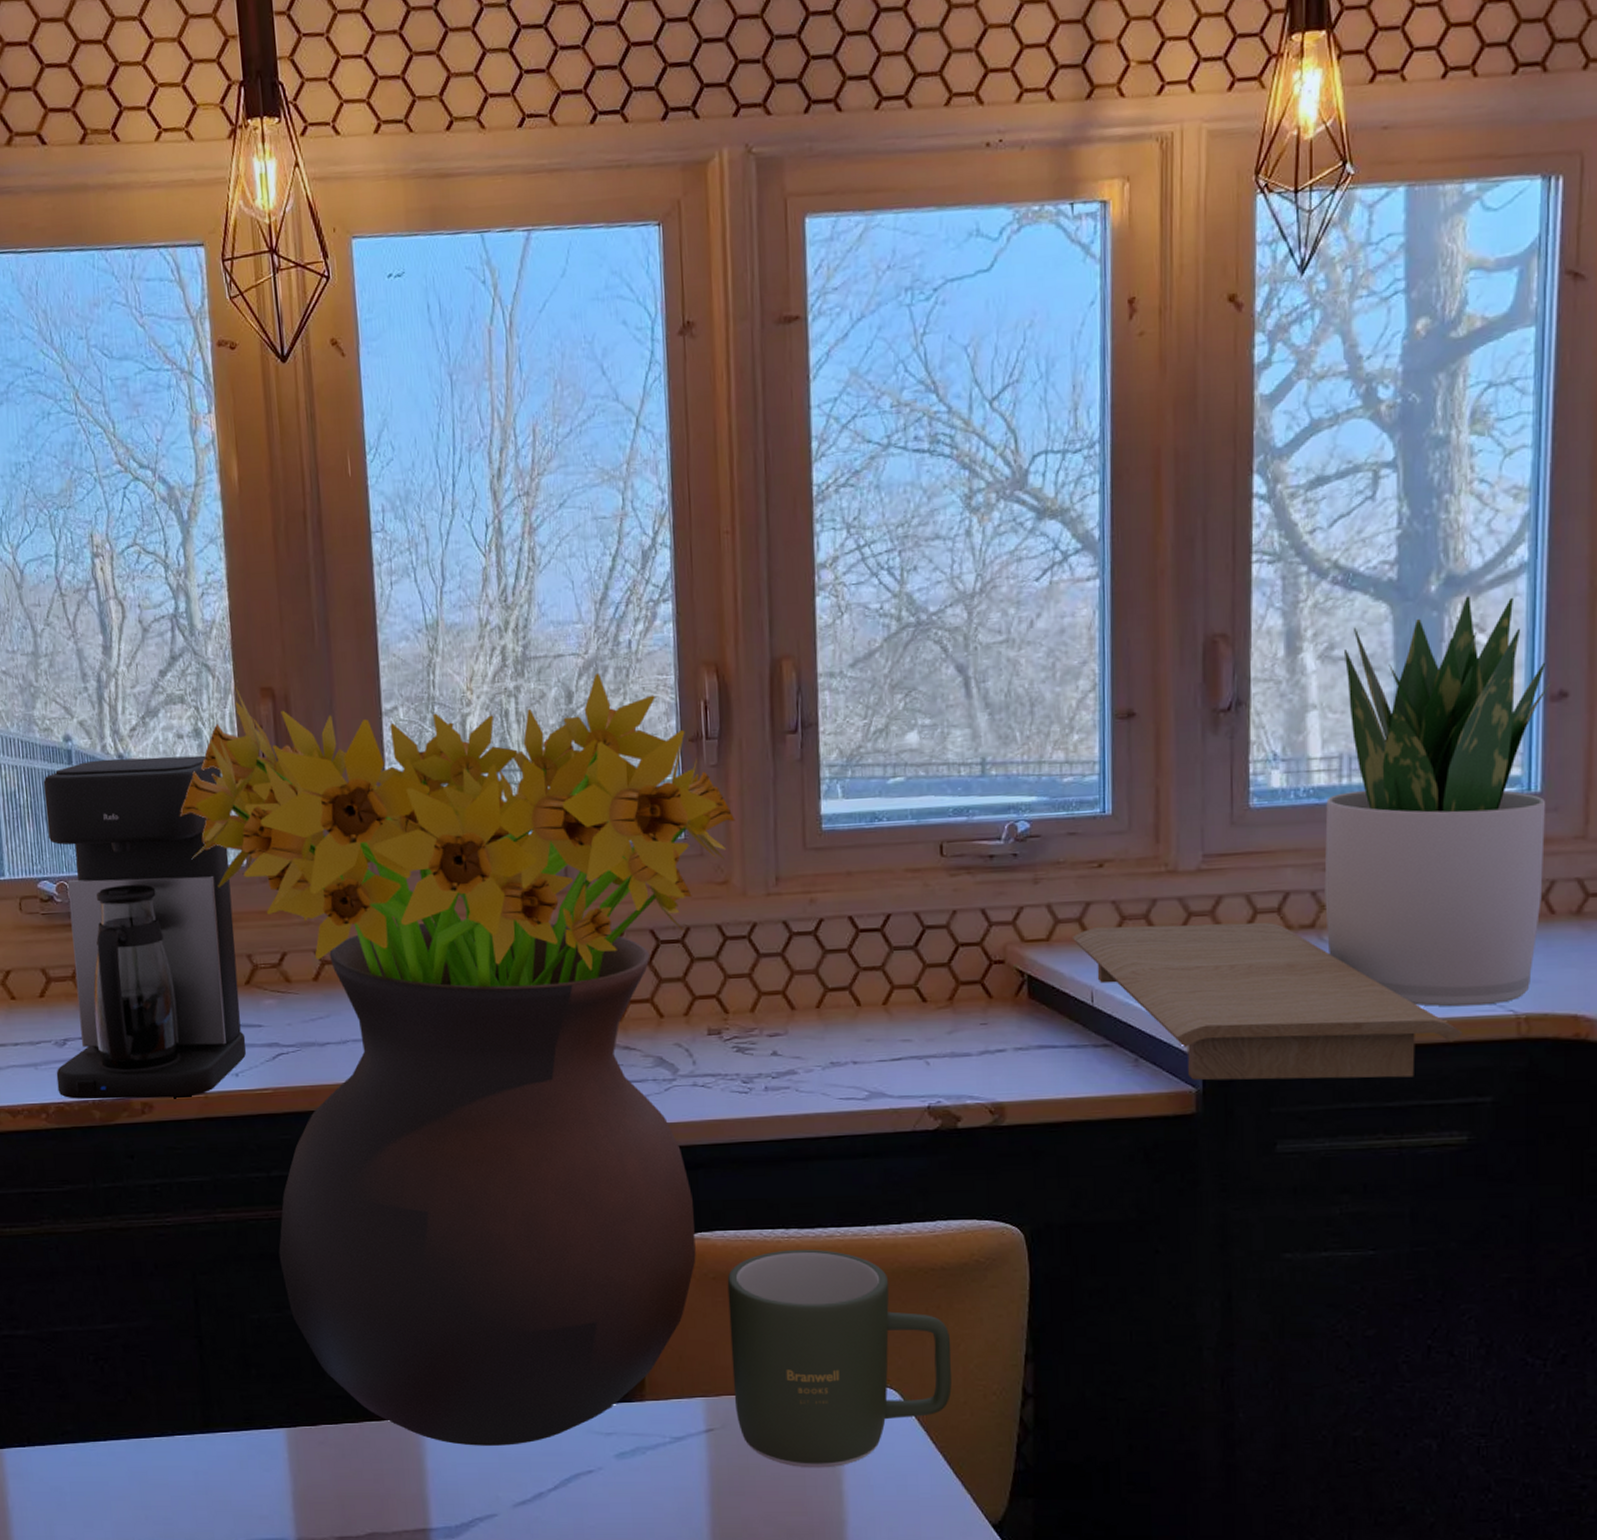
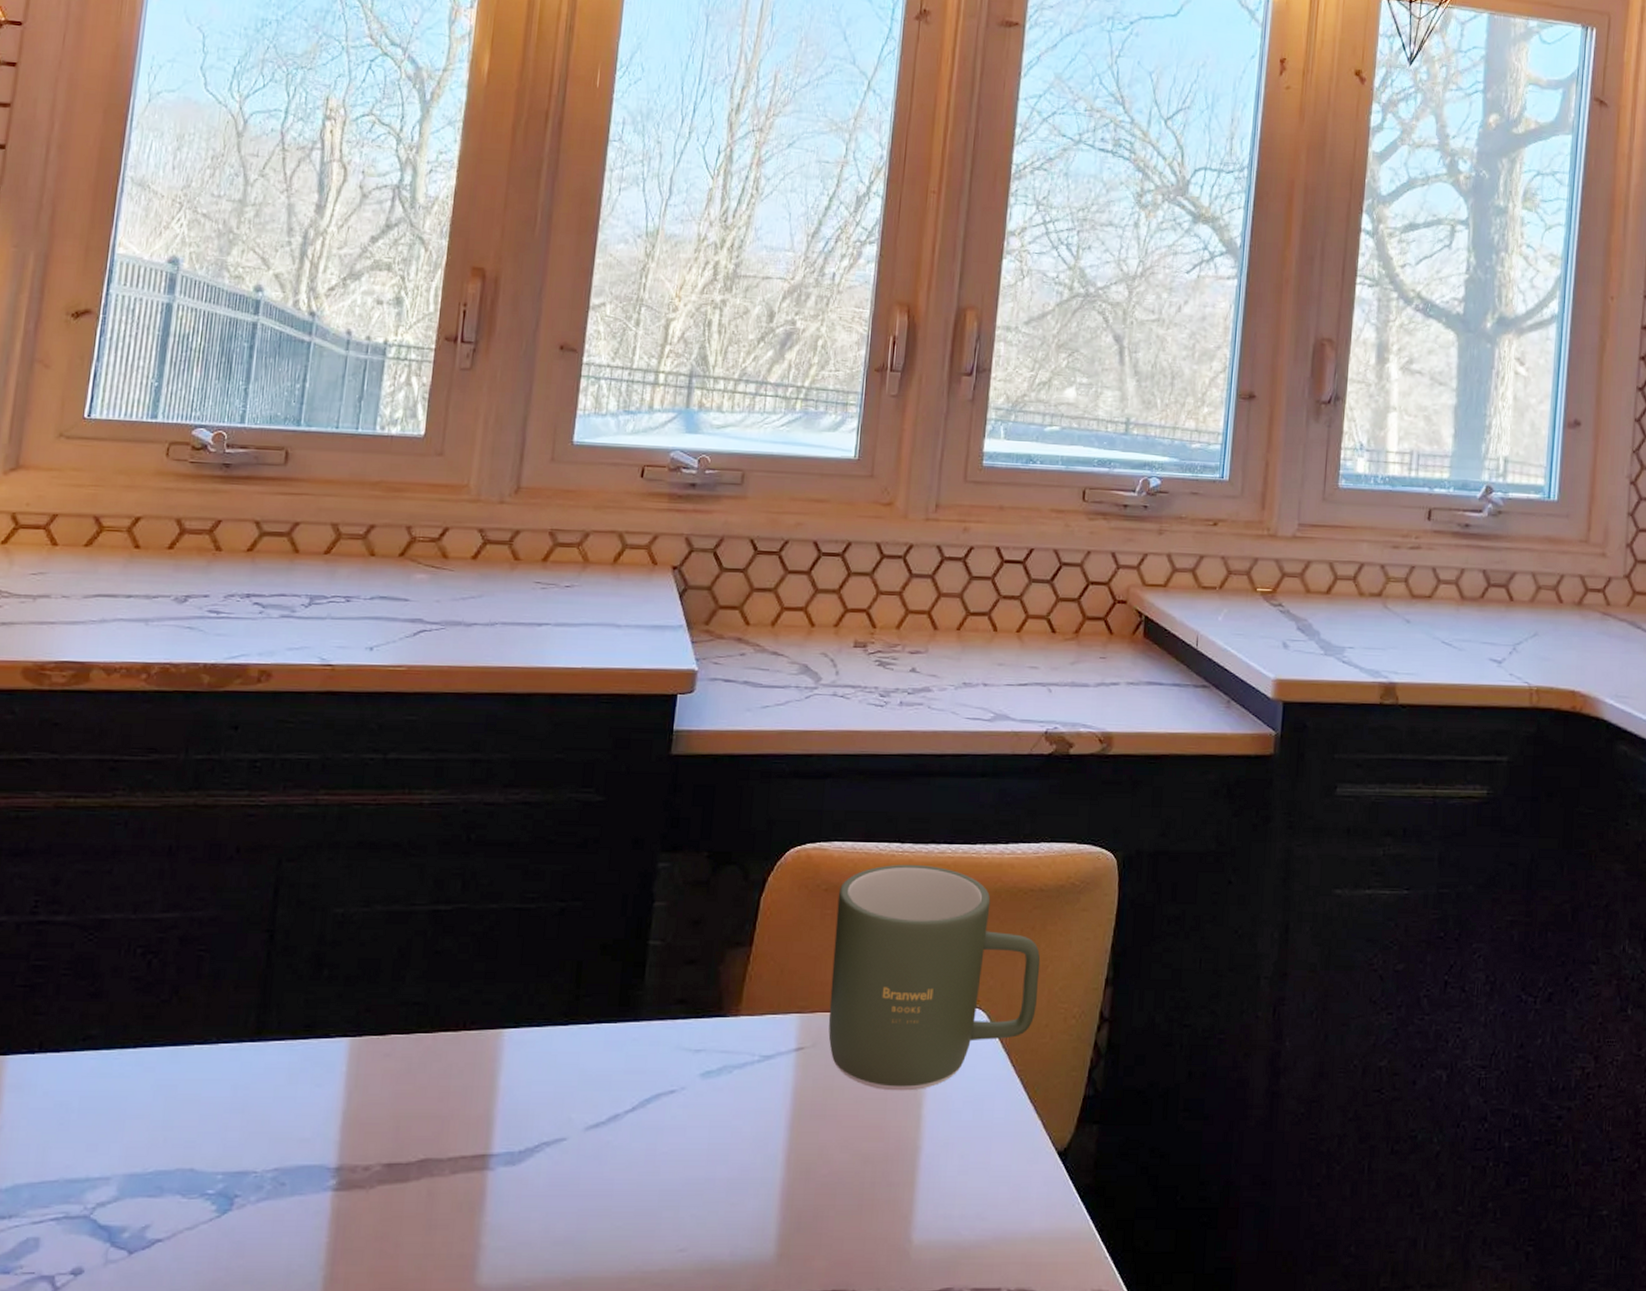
coffee maker: present [43,755,246,1099] -> none [166,314,415,668]
flower arrangement: present [179,672,736,1446] -> none [363,261,907,1062]
cutting board: present [1071,922,1463,1081] -> none [1185,579,1489,735]
planter: present [1324,595,1551,1007] -> none [1390,335,1569,676]

